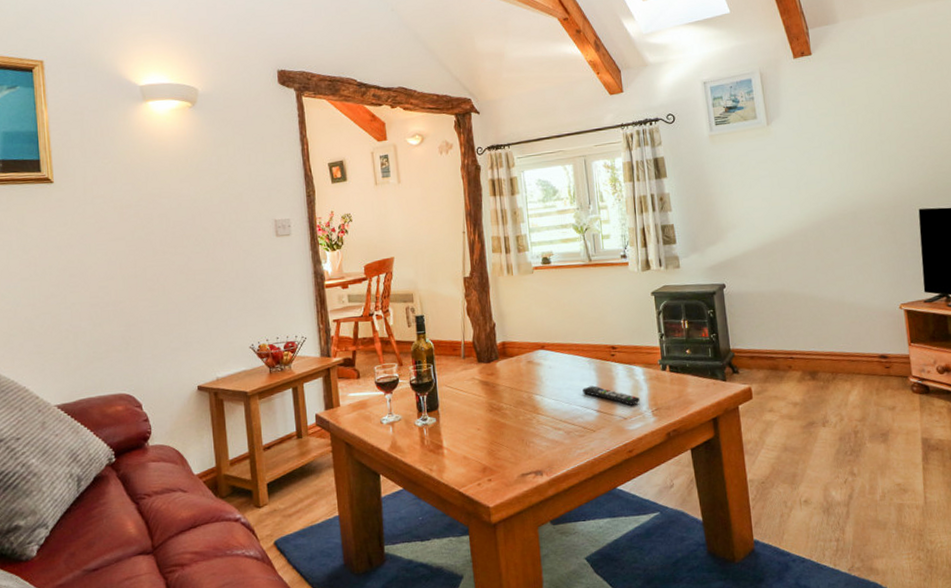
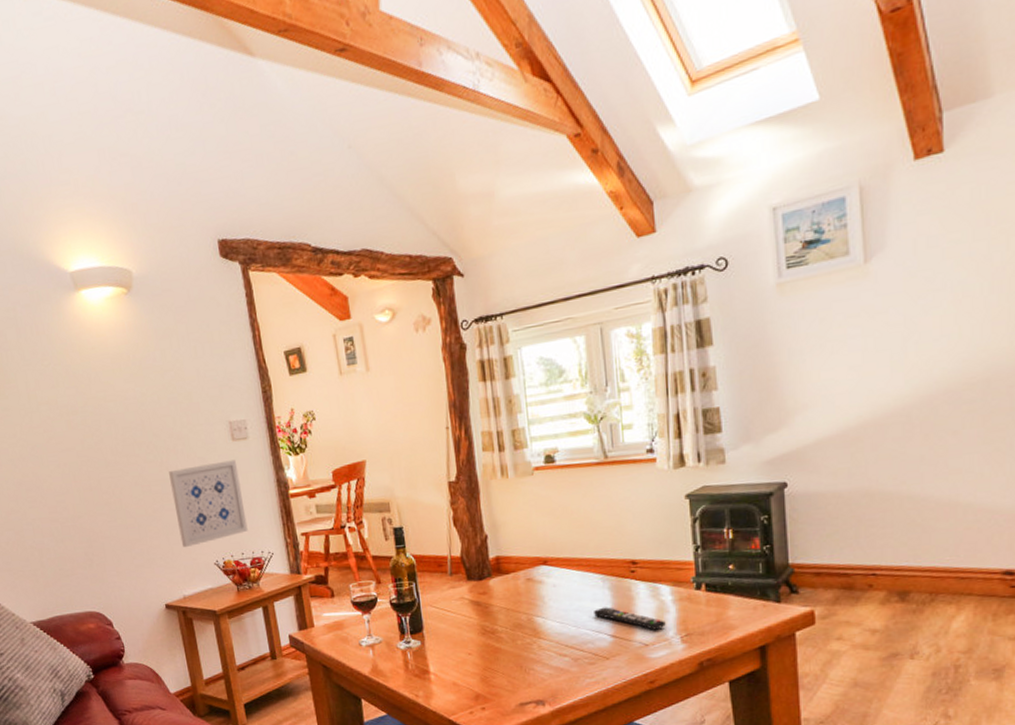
wall art: none [214,253,284,333] -> present [169,460,248,548]

